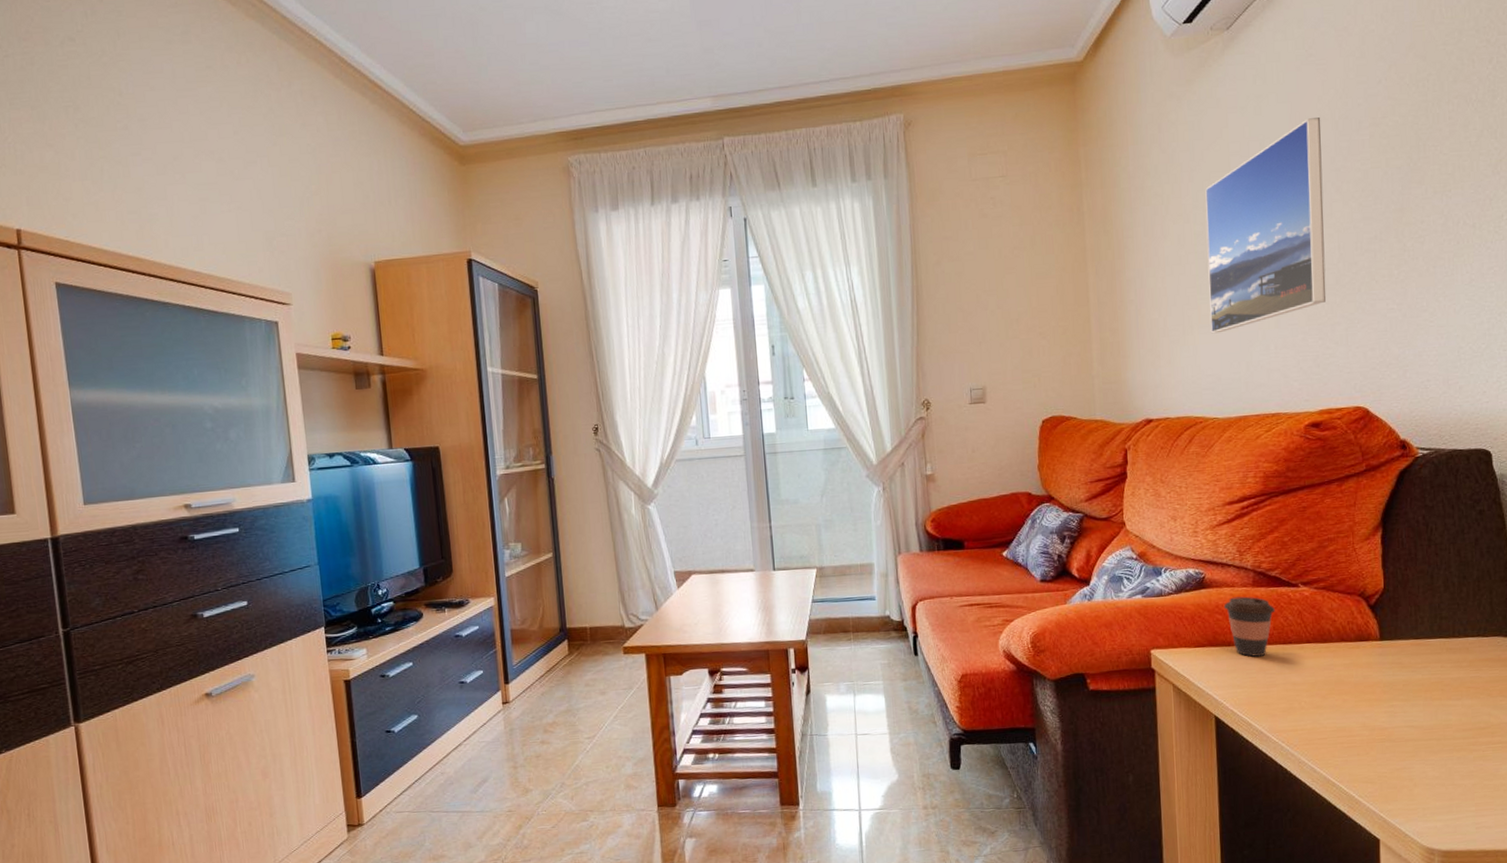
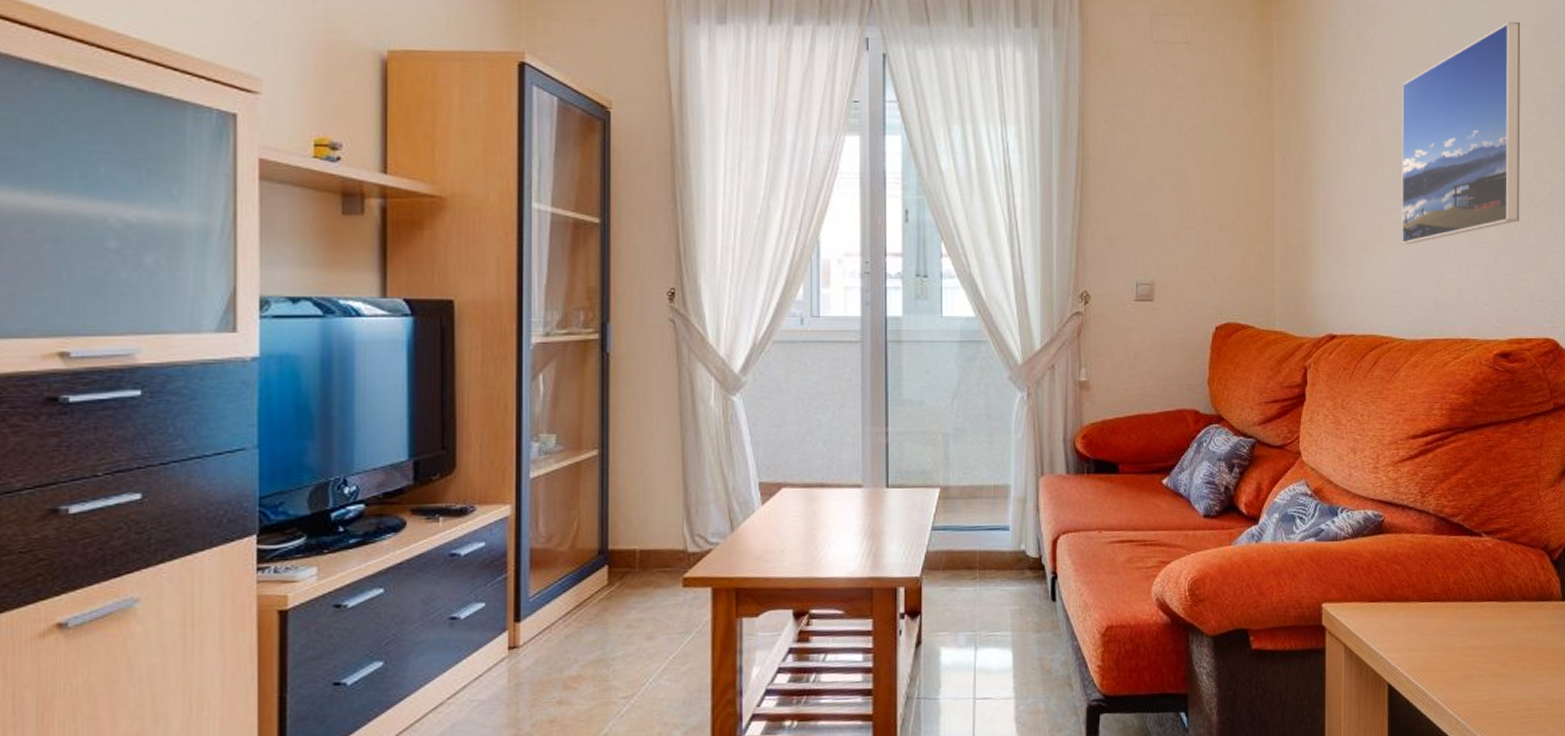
coffee cup: present [1223,596,1275,657] -> none [1402,545,1456,615]

